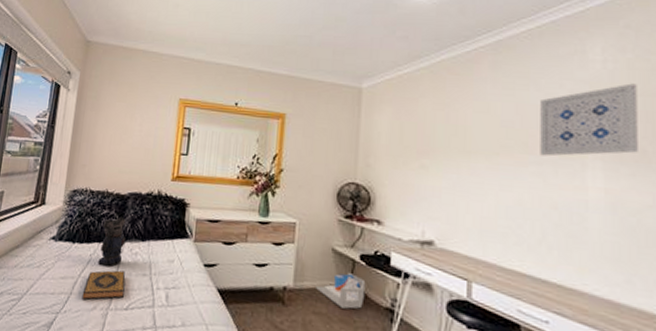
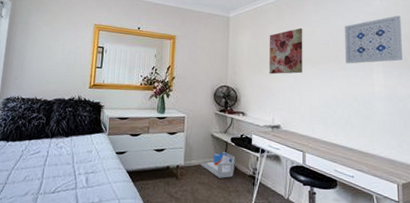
hardback book: present [82,270,126,300] -> none [15,161,53,188]
bear: present [98,217,126,266] -> none [29,119,53,159]
wall art: none [419,103,473,169] -> present [269,28,303,75]

